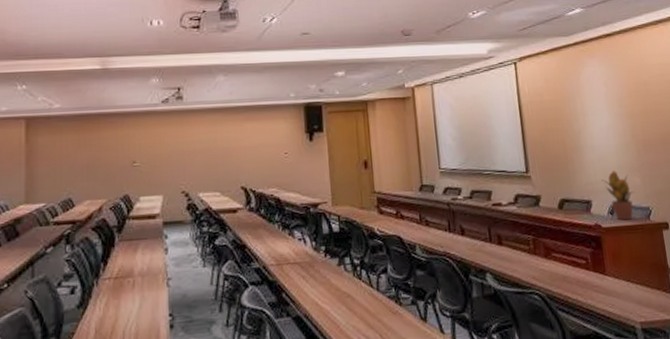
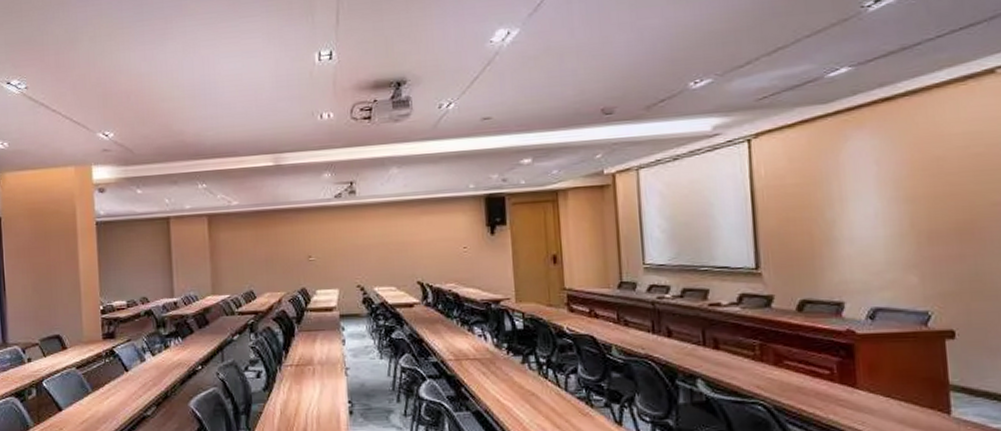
potted plant: present [602,170,636,221] -> none [861,267,909,327]

